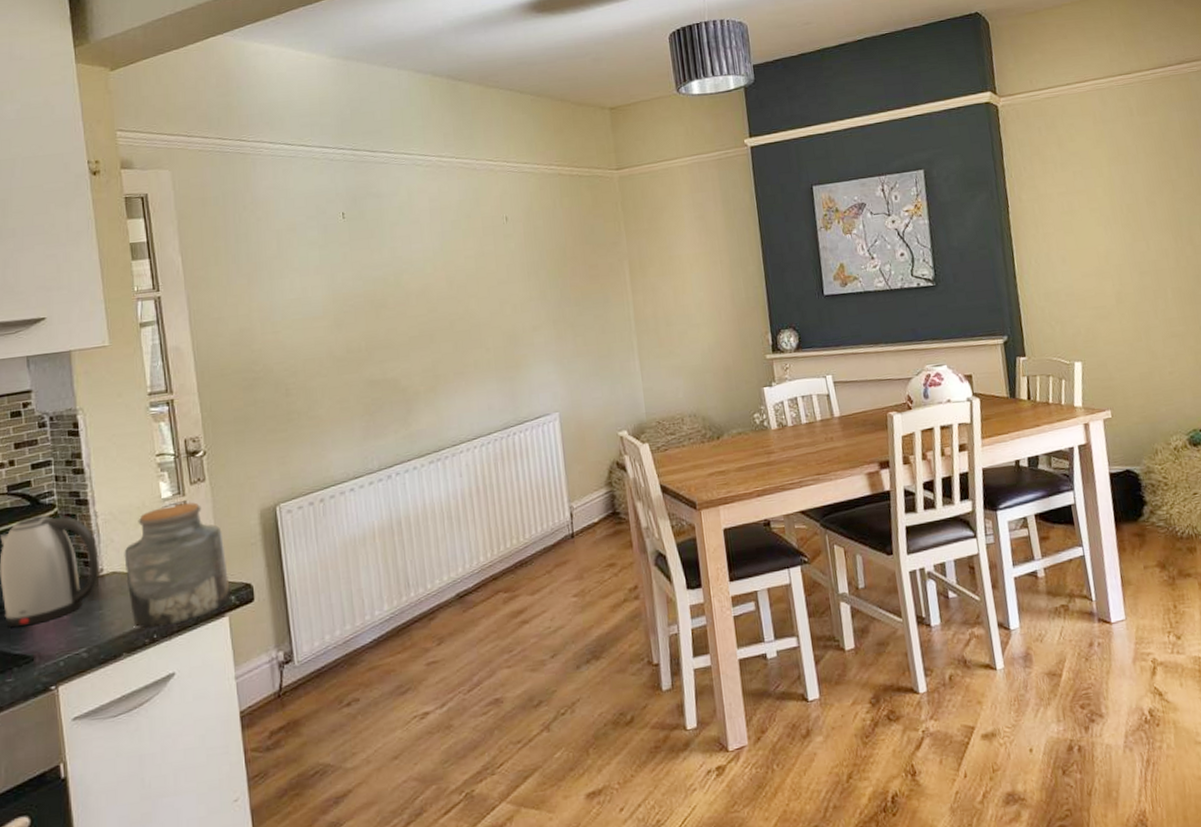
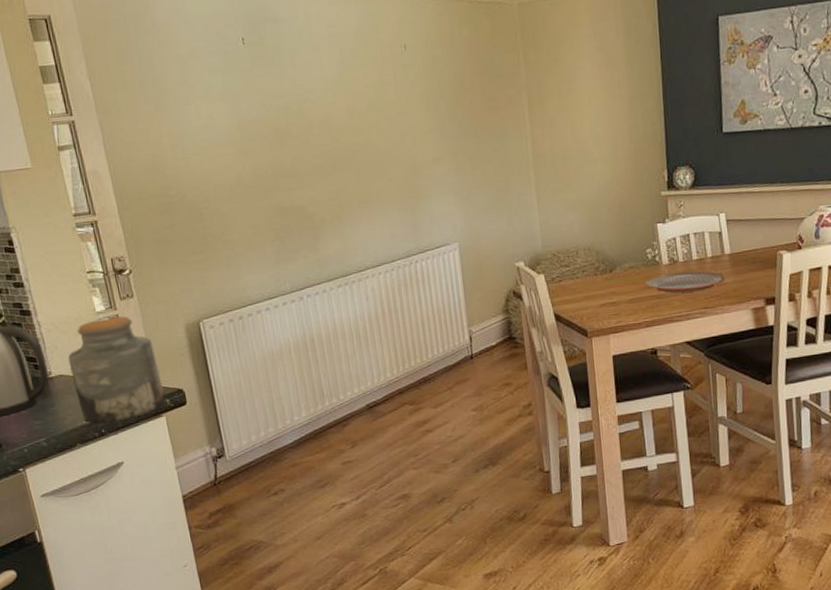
plate: none [754,436,837,460] -> present [645,271,726,293]

